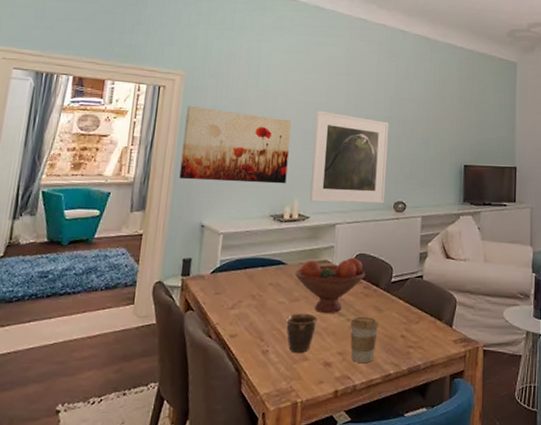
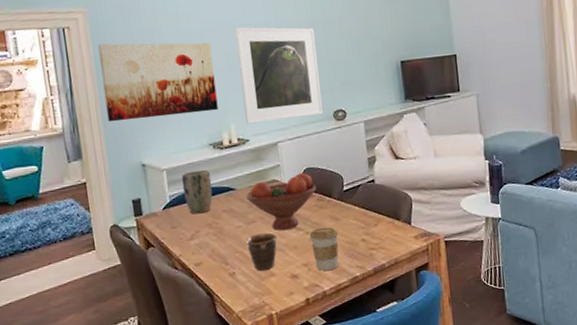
plant pot: none [235,239,266,283] -> present [182,169,213,214]

